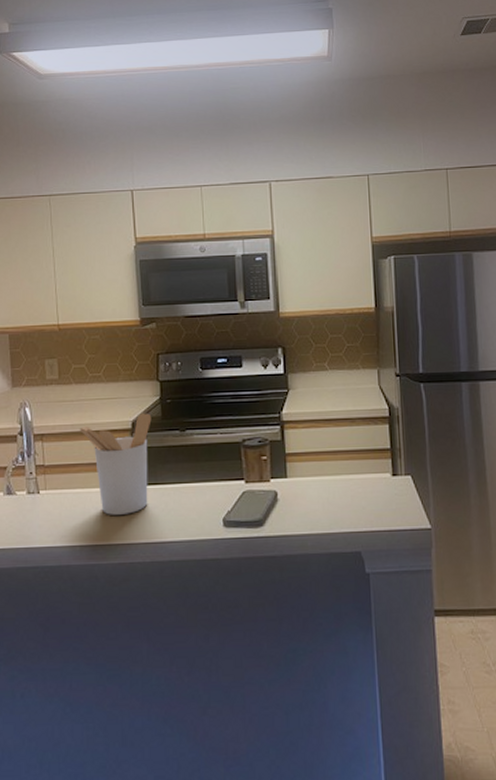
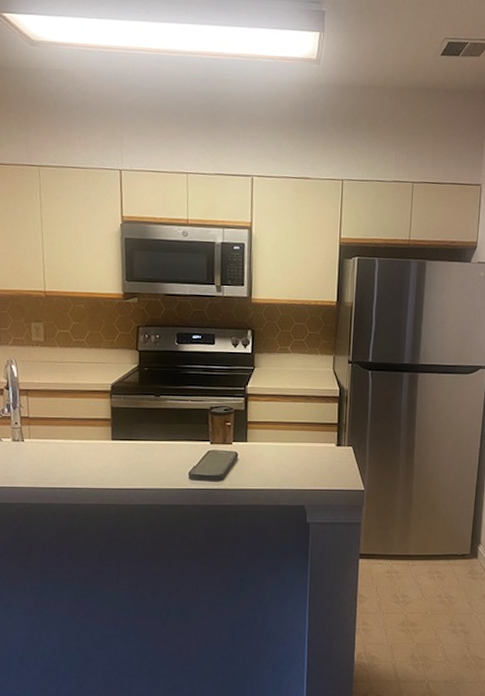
utensil holder: present [79,413,152,515] -> none [62,378,130,464]

